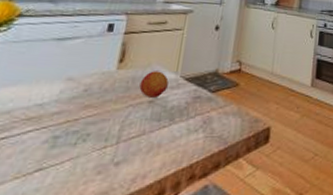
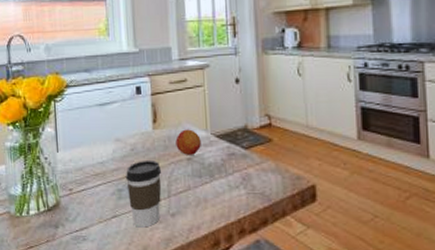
coffee cup: none [62,103,116,181] -> present [126,161,161,228]

